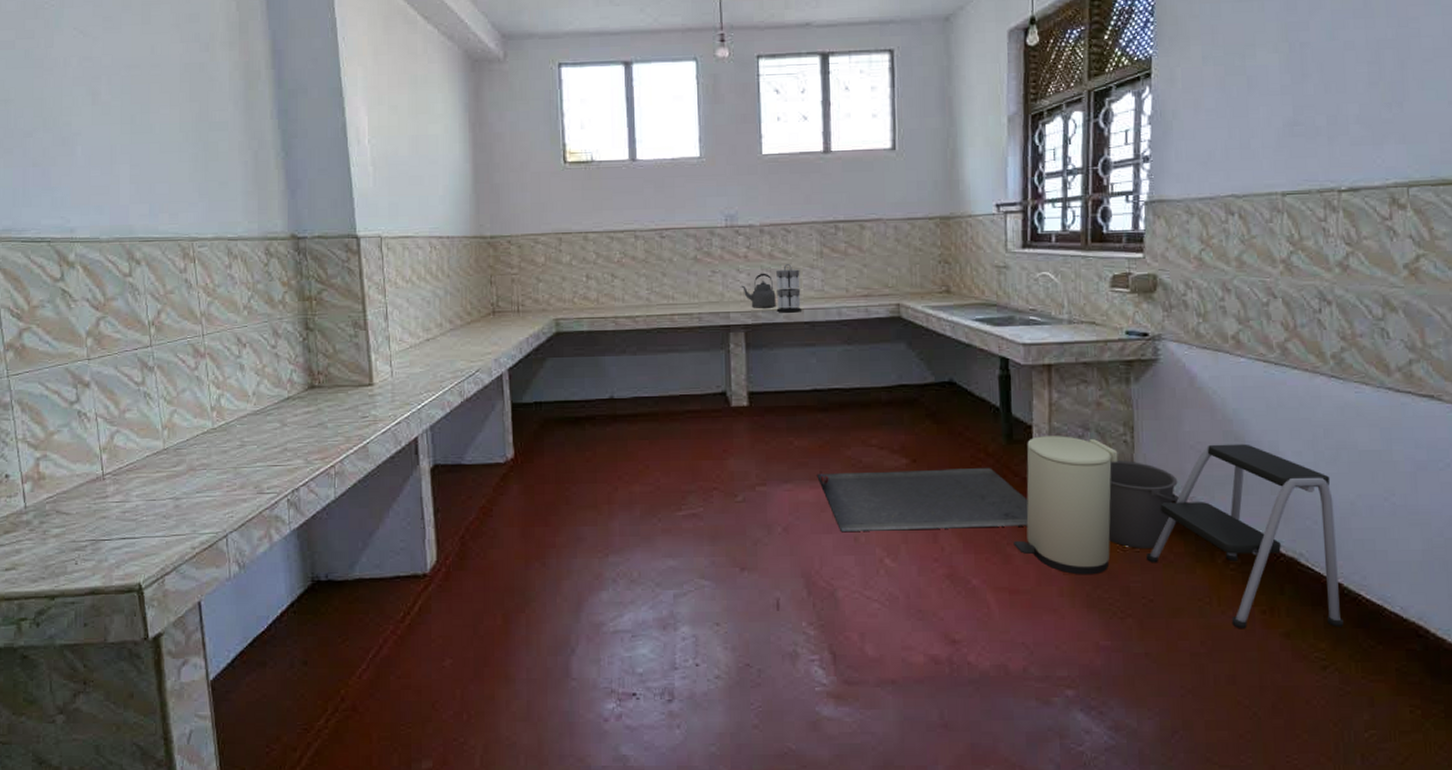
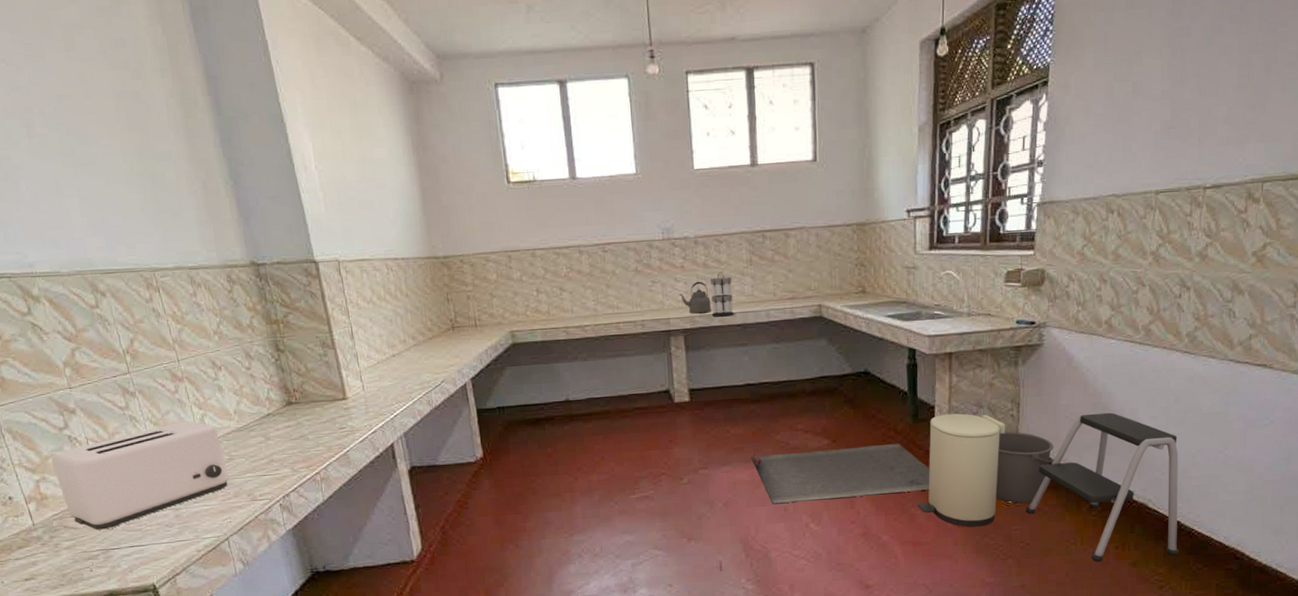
toaster: none [56,401,238,517] -> present [51,421,229,530]

